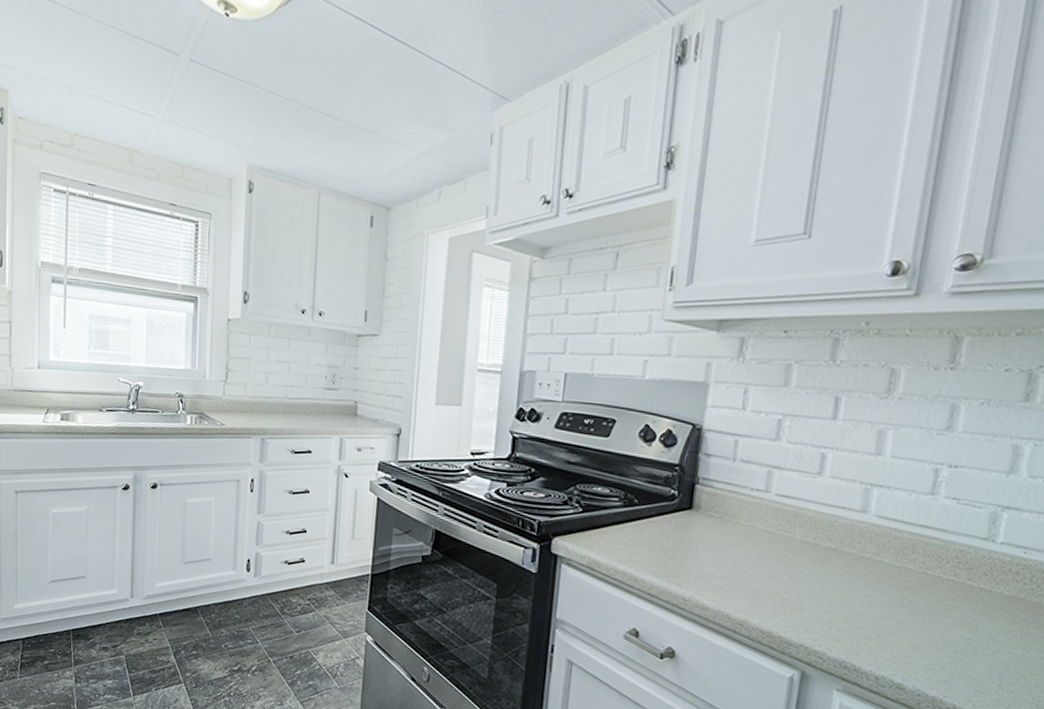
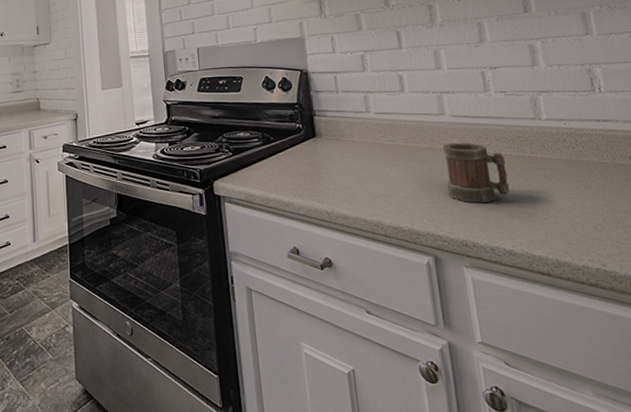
mug: none [841,548,929,626] -> present [443,142,510,203]

